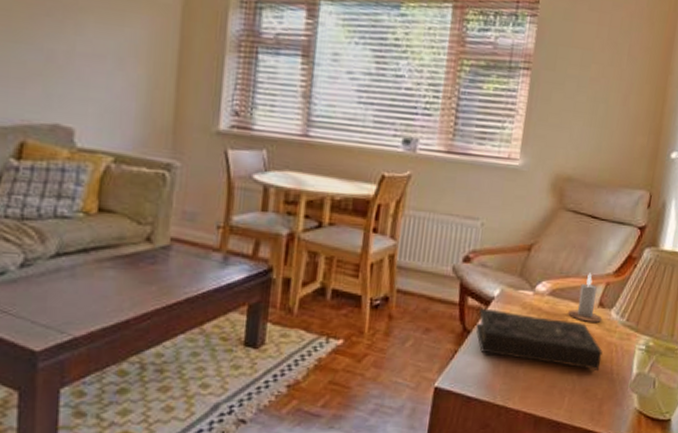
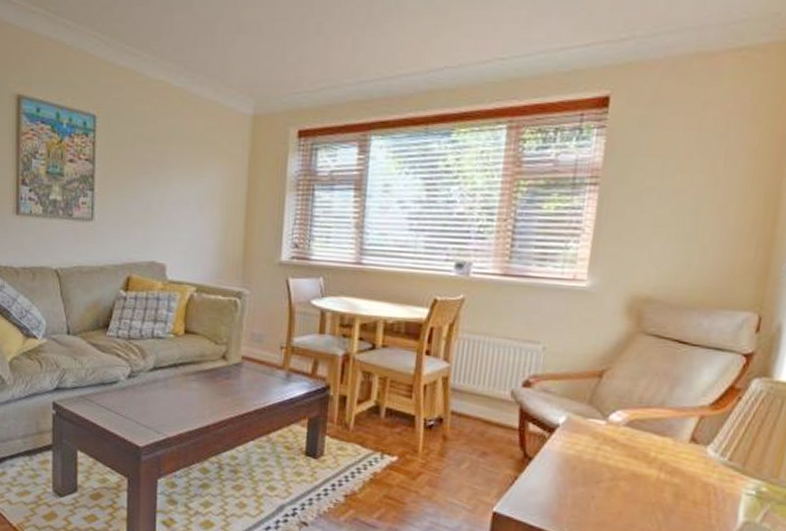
book: present [476,308,603,370] -> none [538,435,697,513]
candle: present [568,273,603,323] -> none [650,404,696,460]

